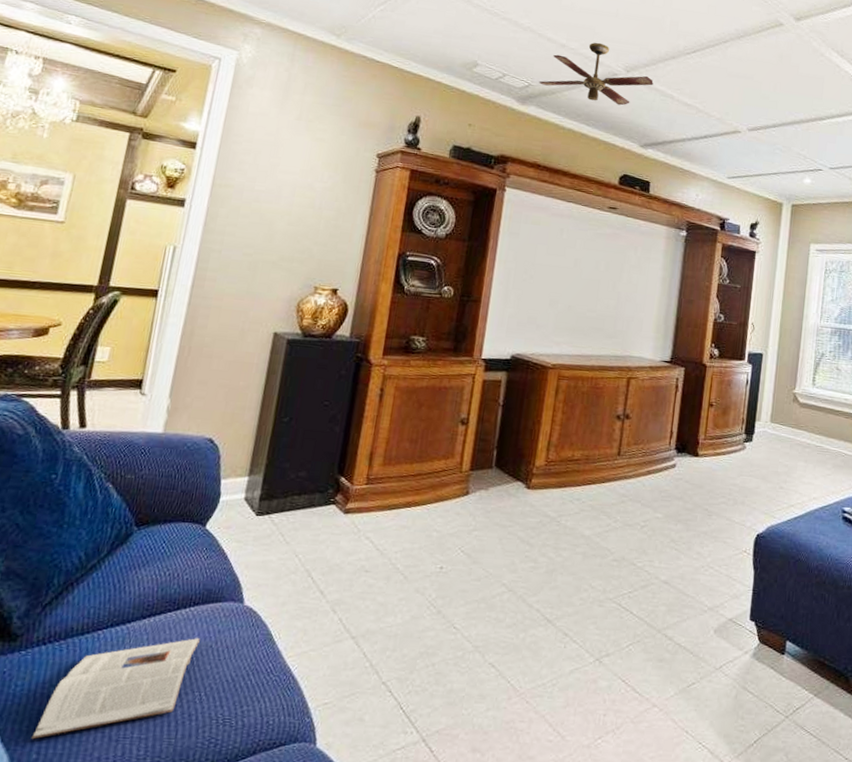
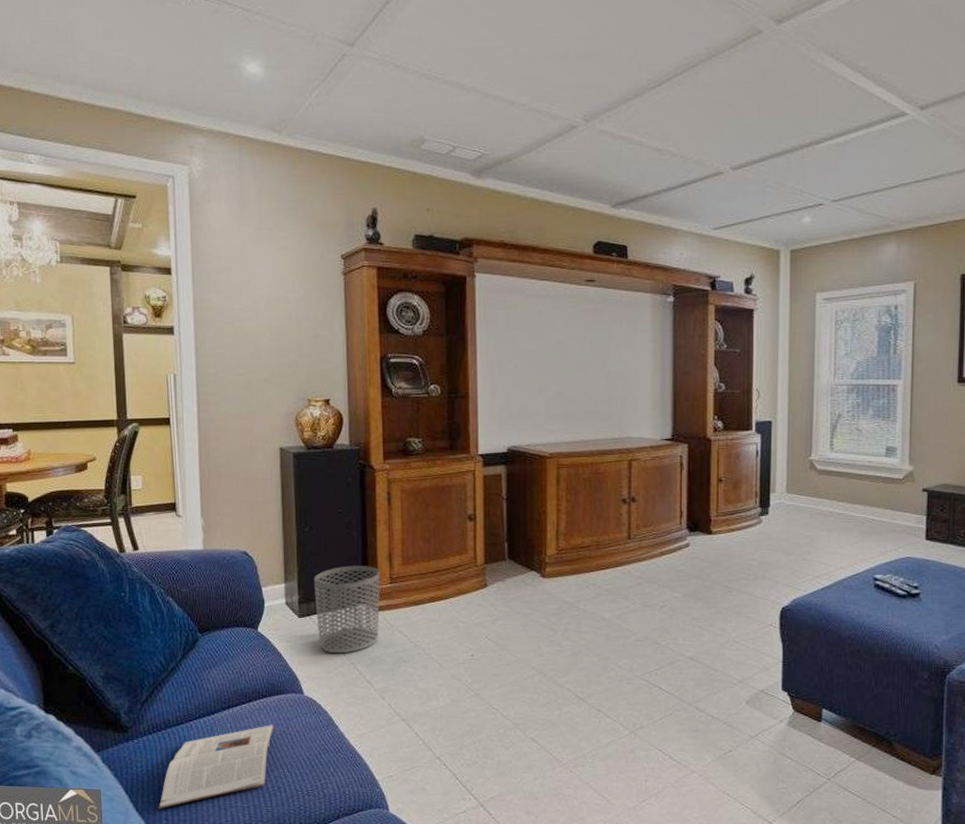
waste bin: none [273,462,357,559] -> present [314,565,380,654]
ceiling fan: present [539,42,653,106] -> none [492,92,617,163]

